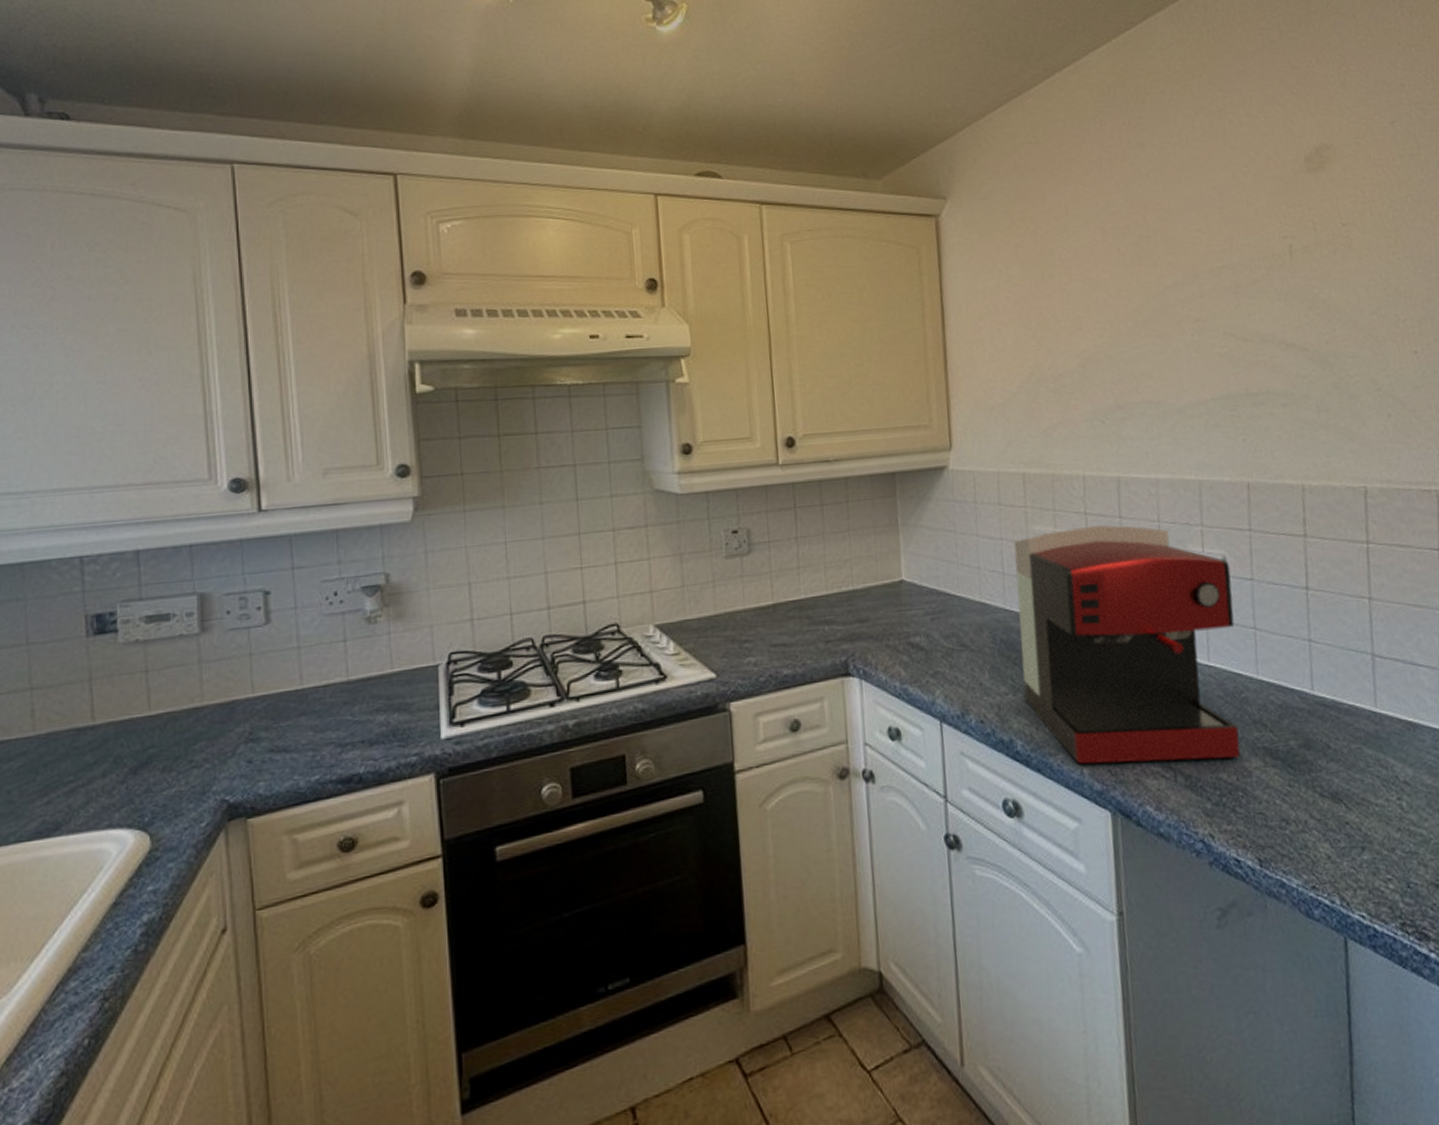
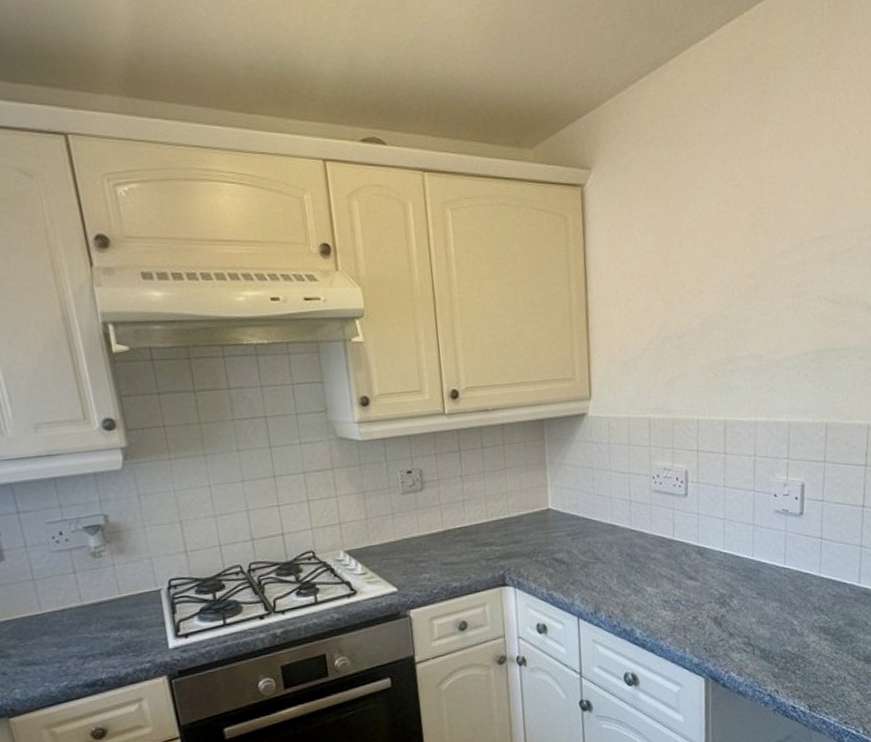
coffee maker: present [1013,525,1241,764] -> none [639,460,807,645]

